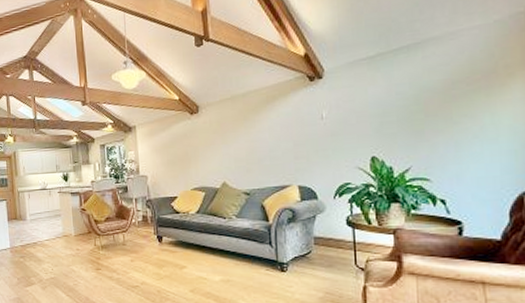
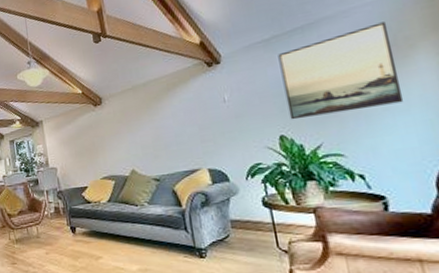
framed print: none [380,47,494,142] -> present [278,21,404,120]

